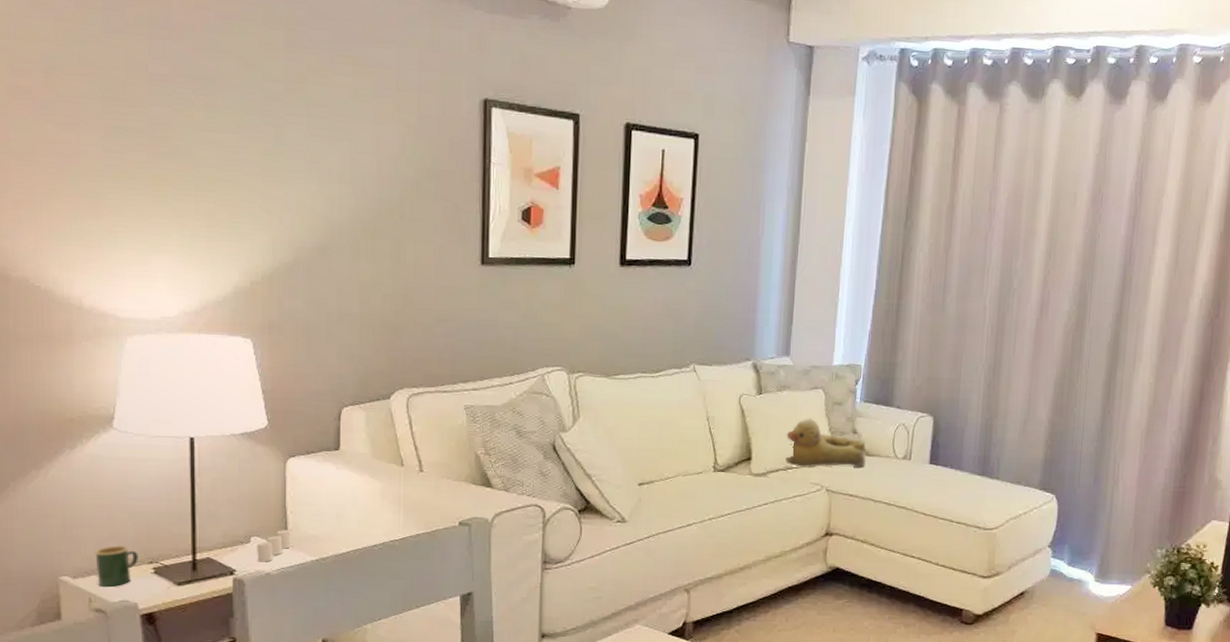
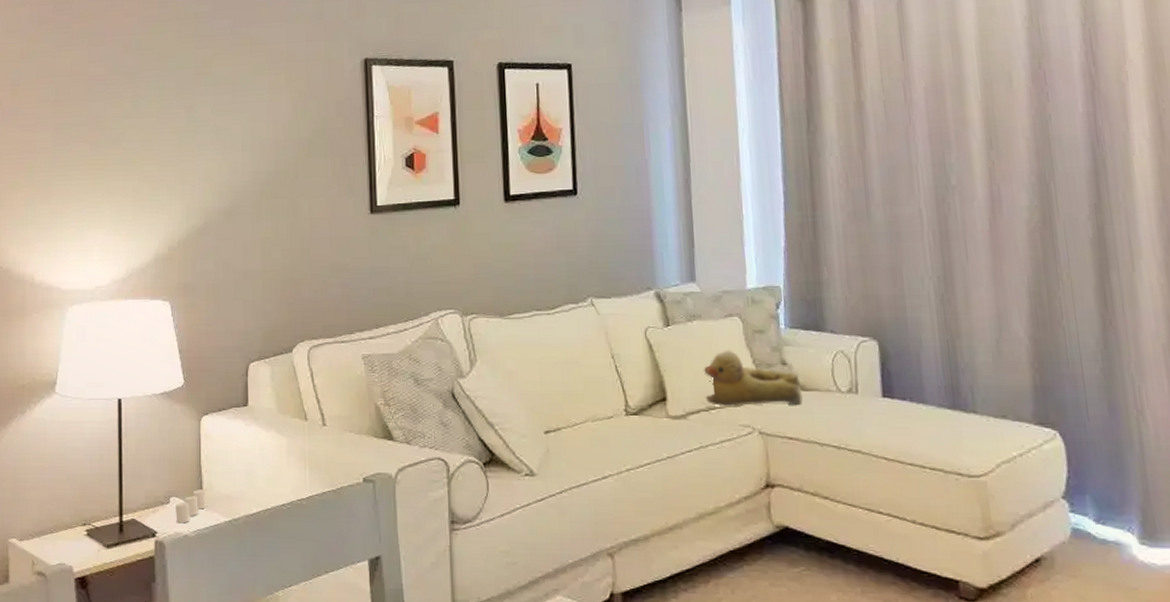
mug: present [94,544,138,588] -> none [37,506,74,550]

